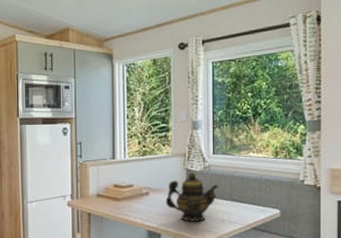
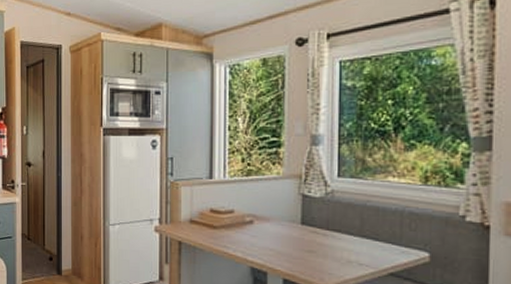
teapot: present [165,172,219,222] -> none [274,199,345,261]

